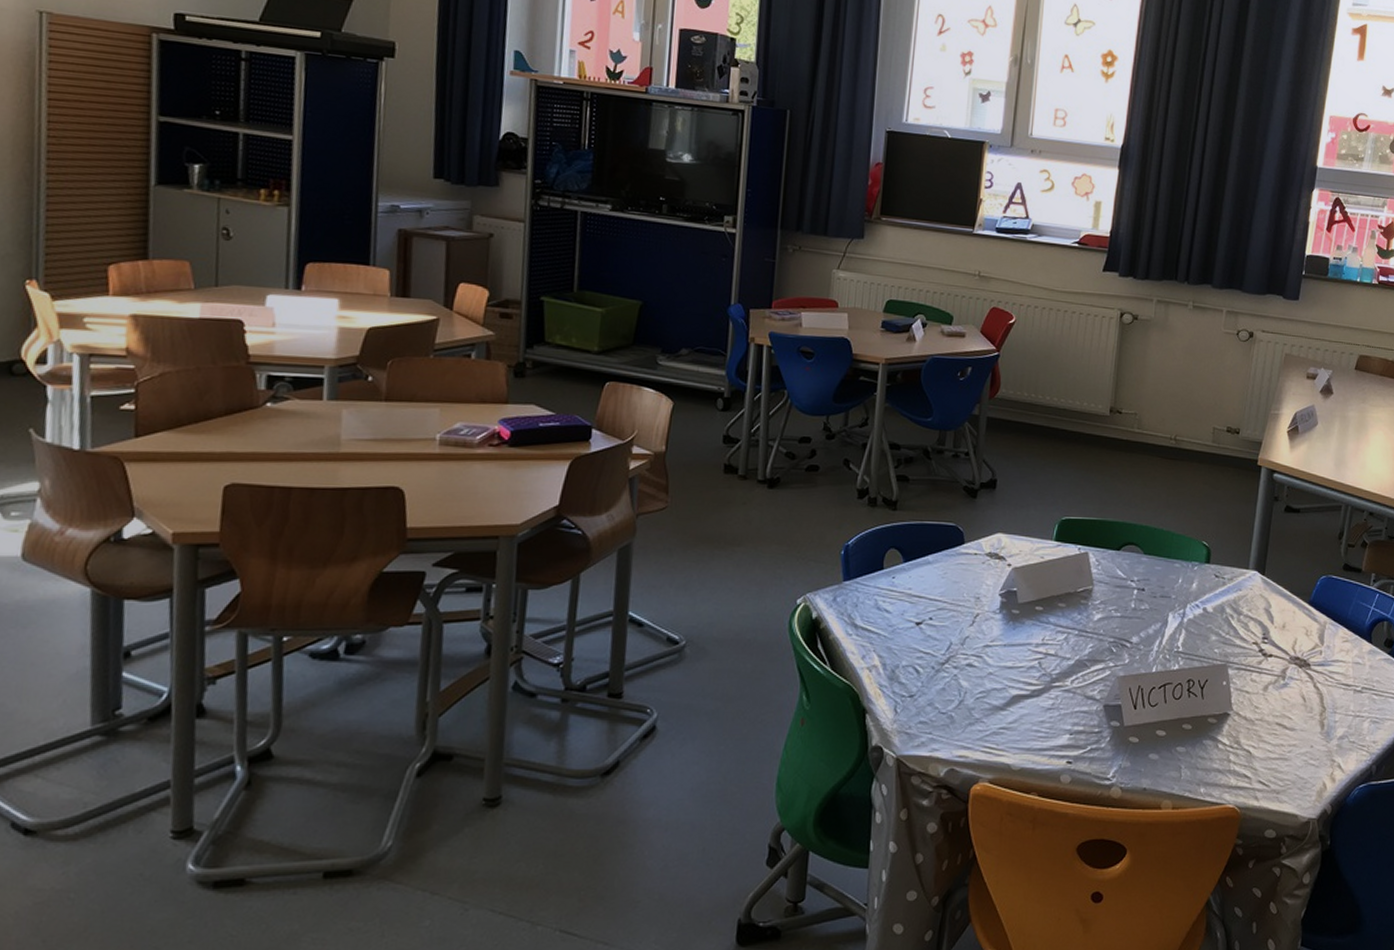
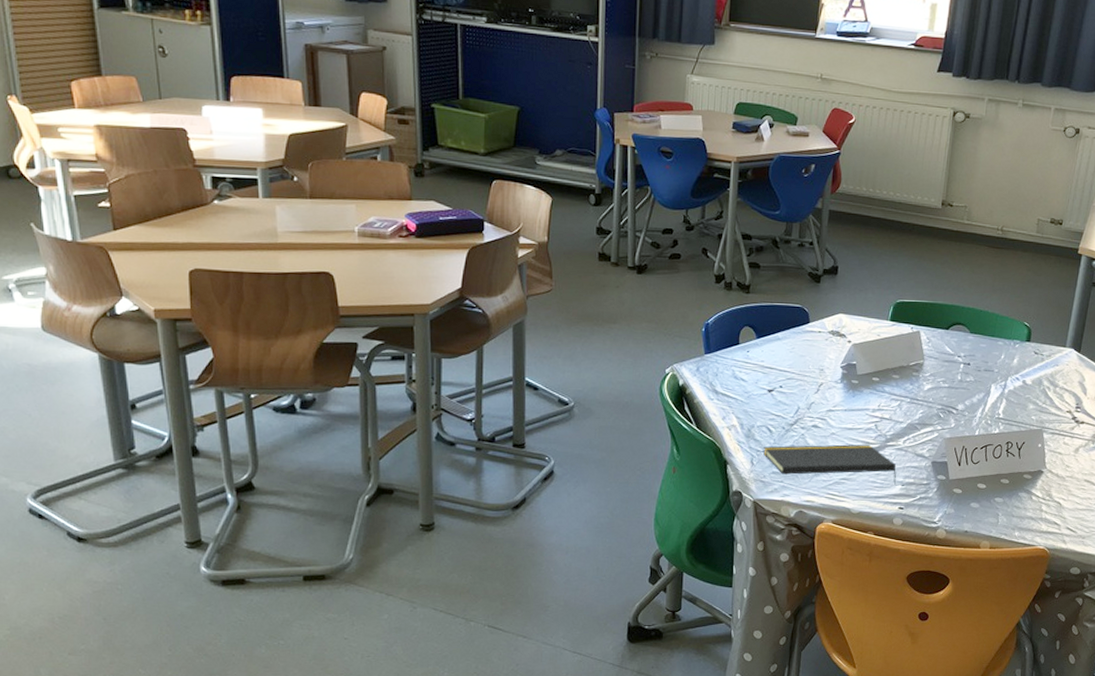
notepad: none [909,686,1064,734] -> present [763,444,897,485]

